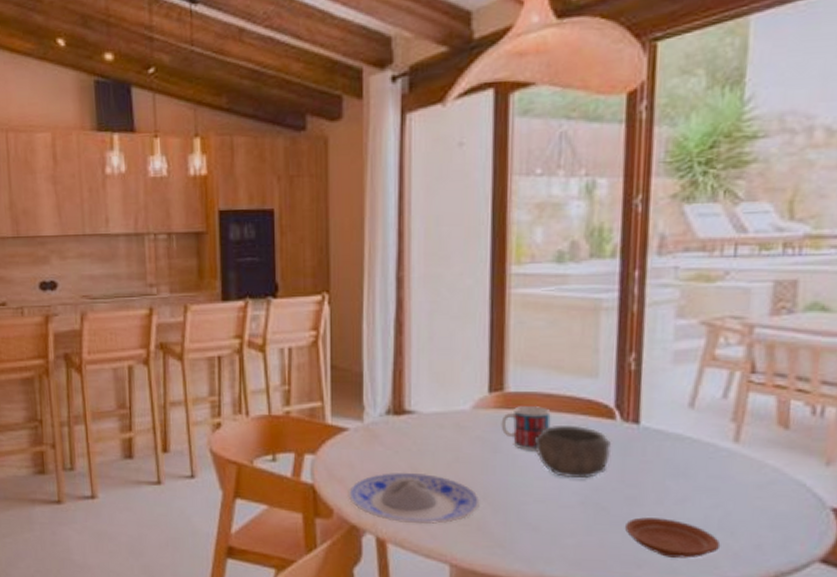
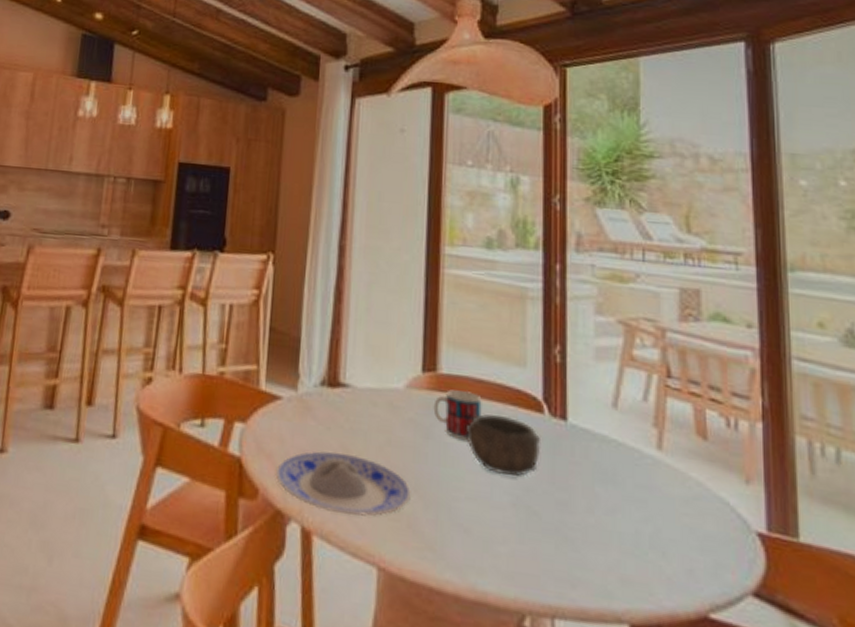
plate: present [624,517,721,558] -> none [556,526,654,581]

